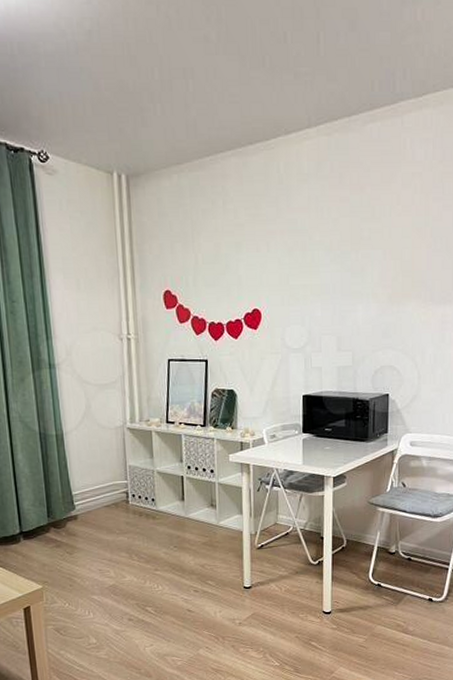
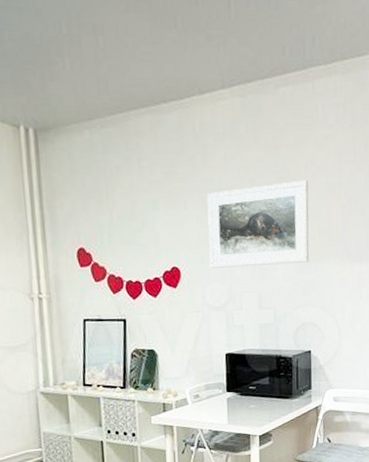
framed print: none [289,219,393,310] -> present [207,180,310,268]

